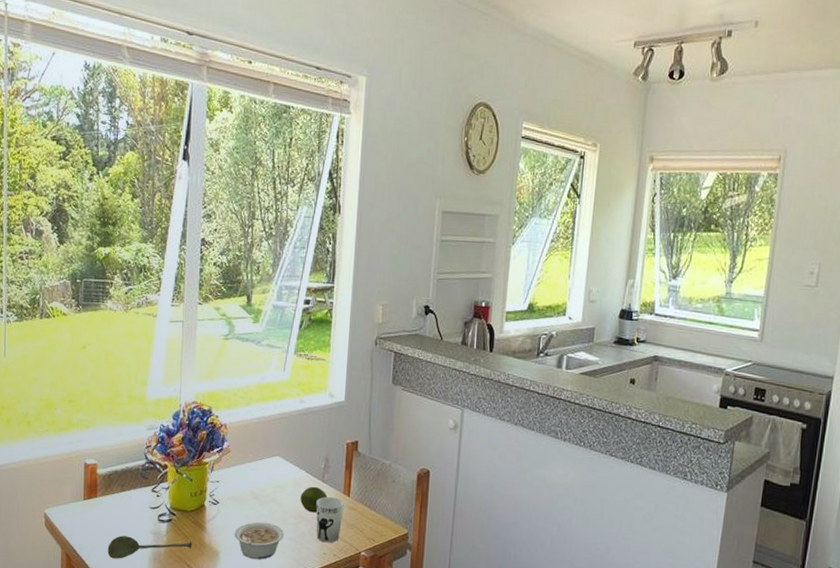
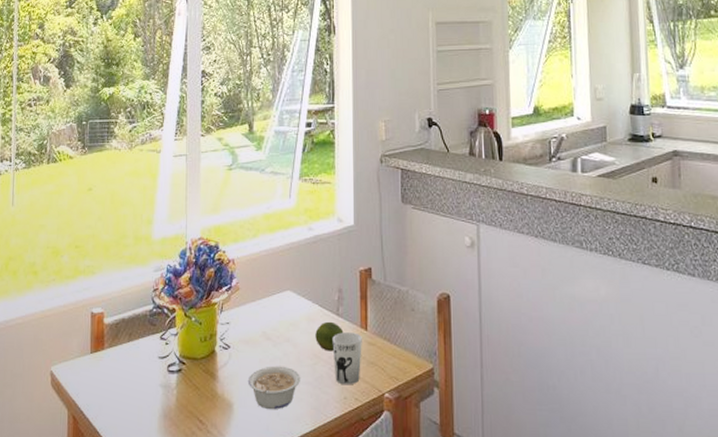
soupspoon: present [107,535,193,559] -> none [115,391,204,419]

